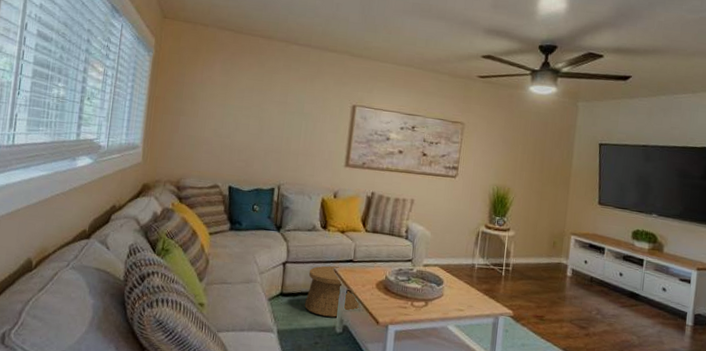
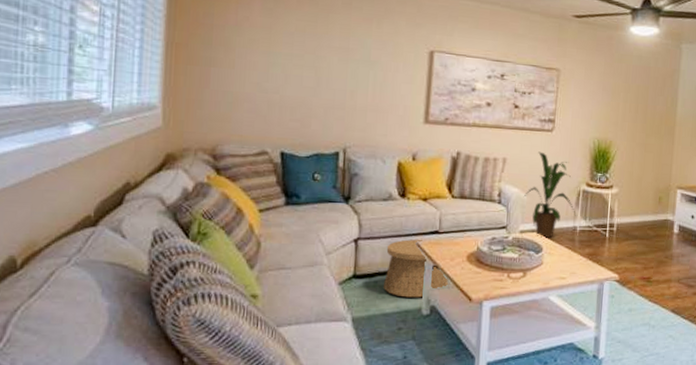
house plant: none [427,195,476,273] -> present [523,151,577,238]

